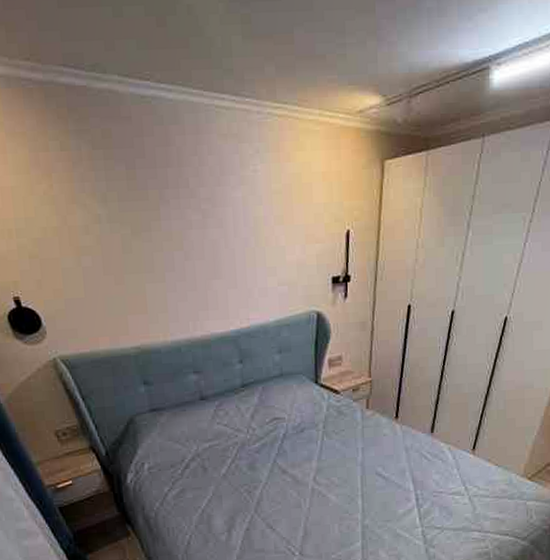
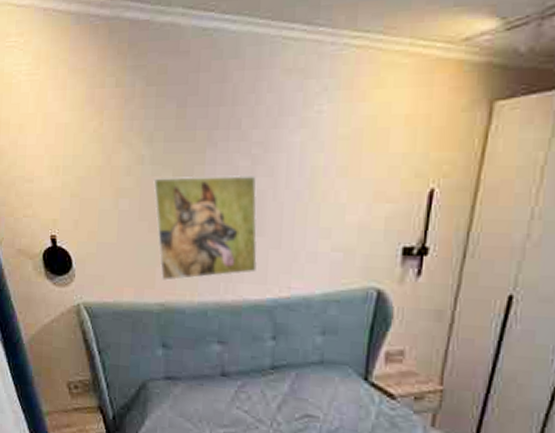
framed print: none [113,227,220,326] -> present [153,174,258,281]

